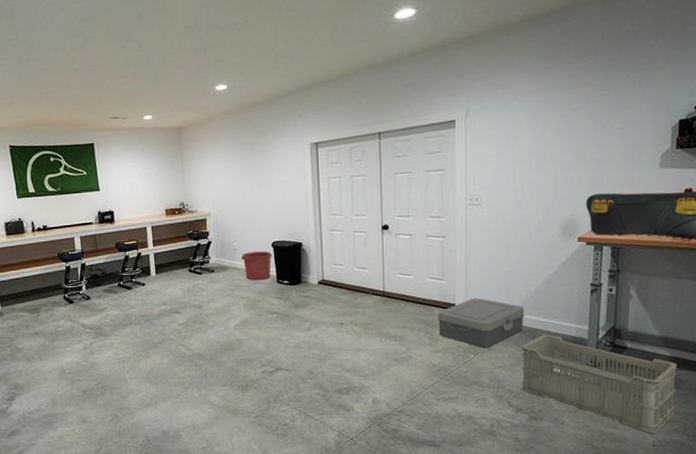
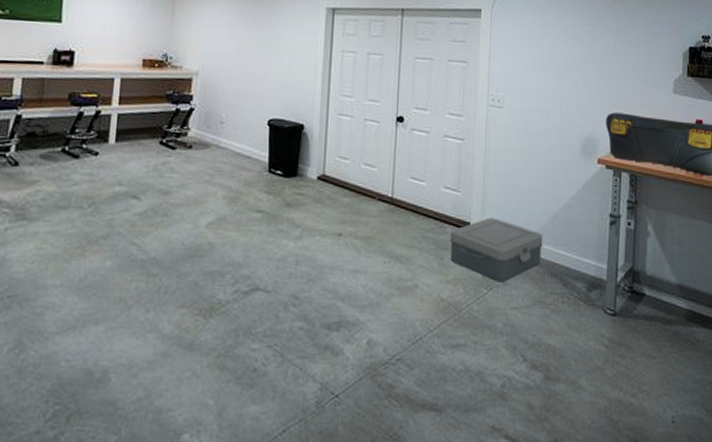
bucket: present [240,251,272,281] -> none [227,128,266,167]
plastic crate: present [521,334,677,434] -> none [537,270,694,406]

